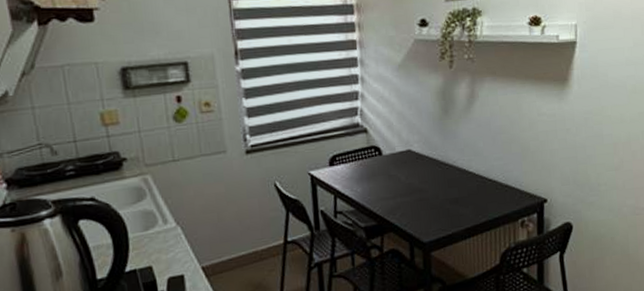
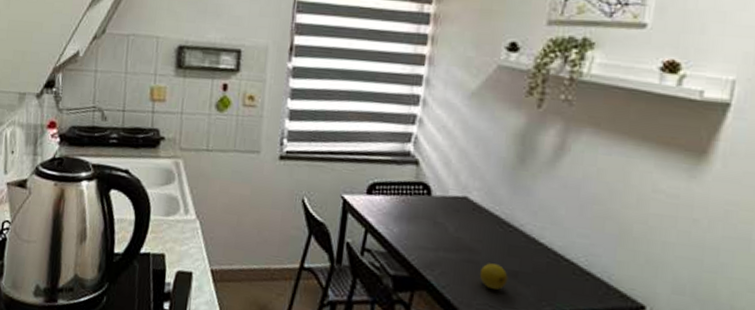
lemon: none [430,196,452,217] -> present [479,263,508,290]

